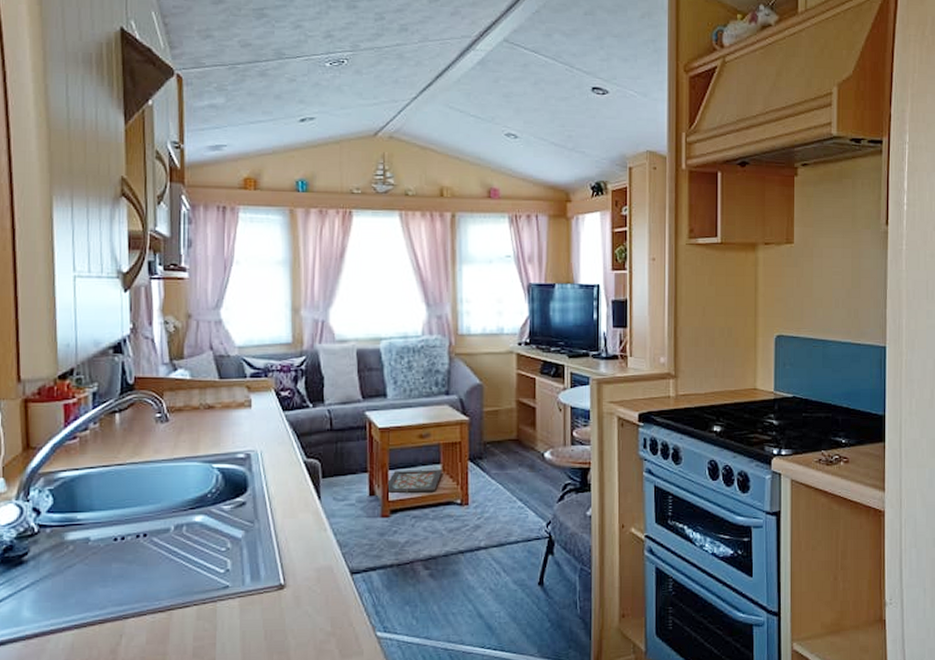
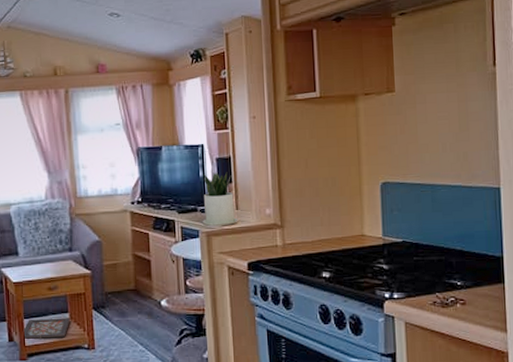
planter: none [593,315,631,374] -> present [202,172,238,227]

